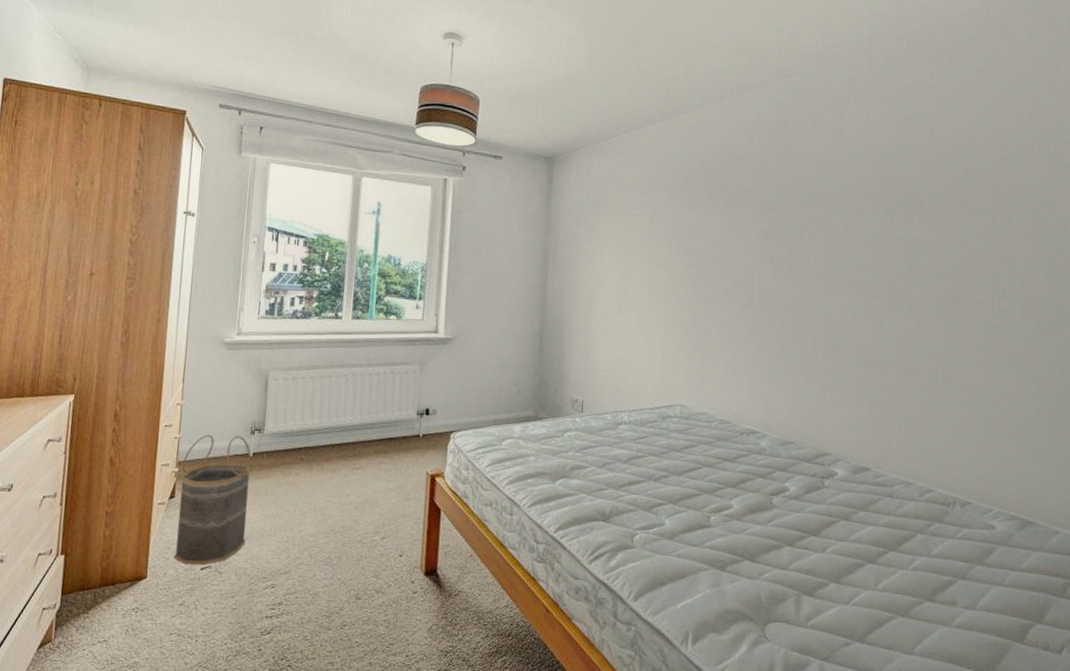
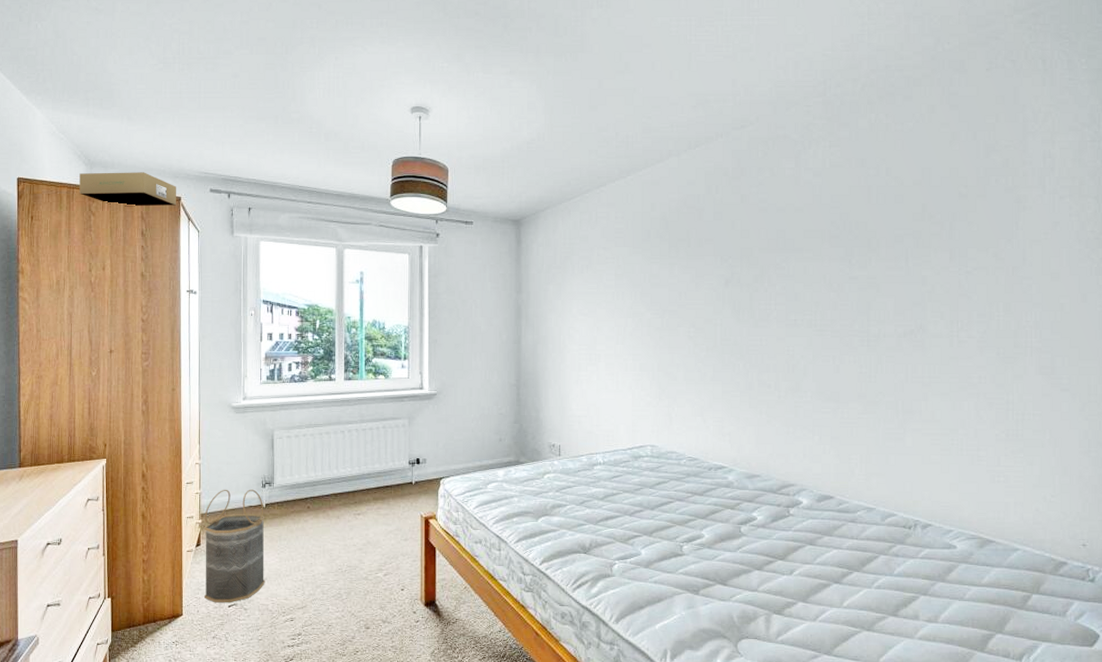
box: none [72,78,182,120] -> present [79,172,177,207]

